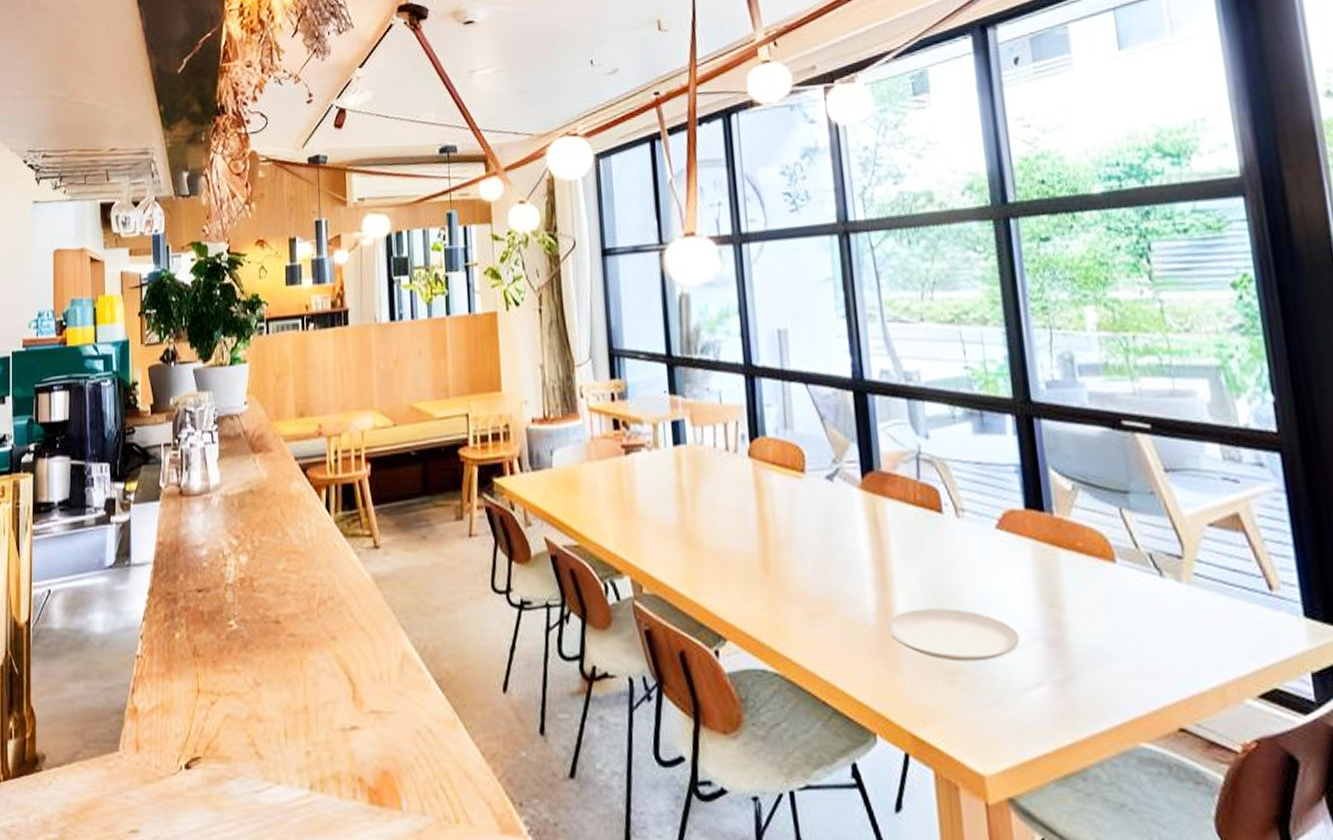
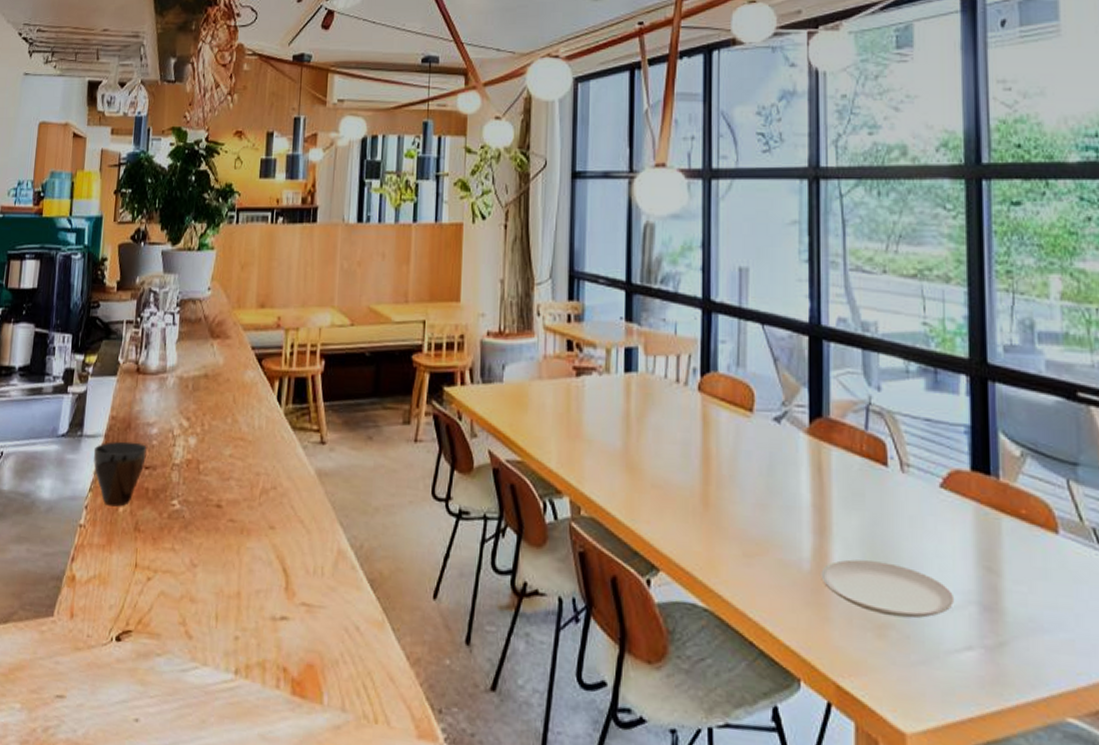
cup: none [143,566,198,633] -> present [93,441,147,507]

